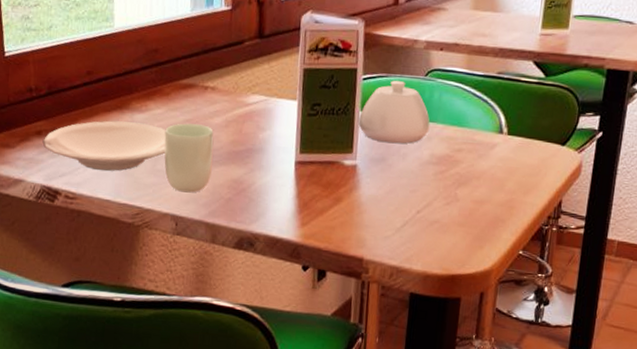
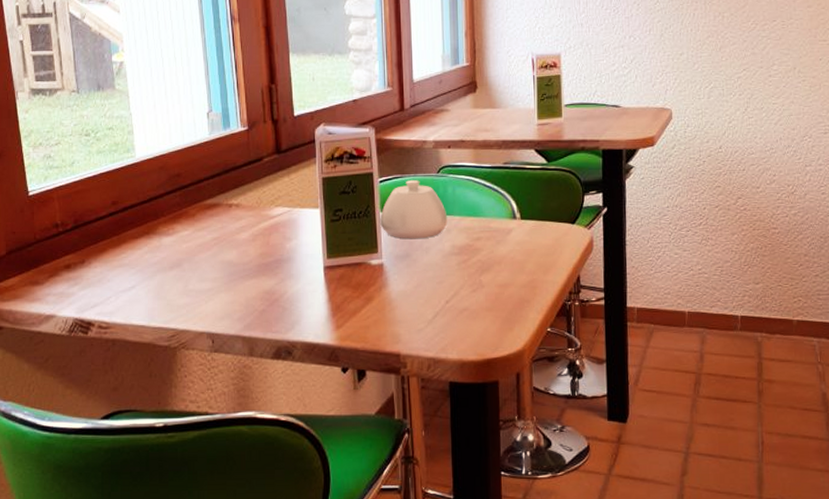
saucer: present [42,121,166,171] -> none [72,246,196,297]
cup: present [164,123,214,193] -> none [194,241,244,309]

